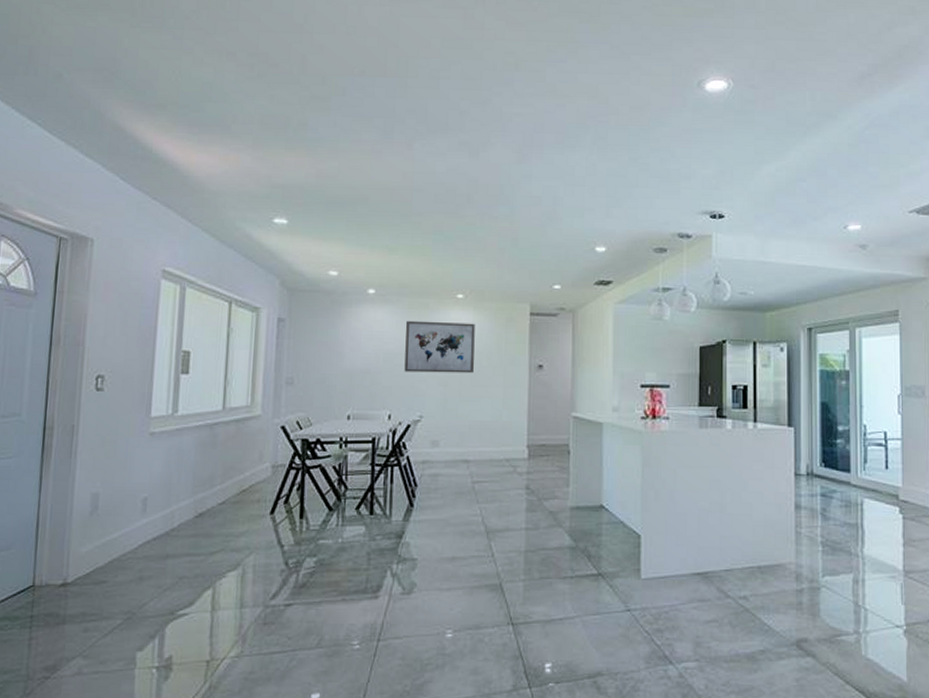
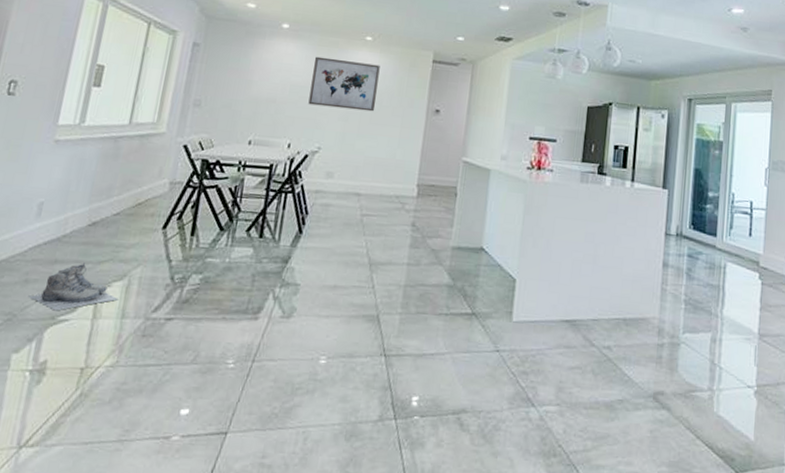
boots: none [144,555,235,606] -> present [28,263,118,311]

